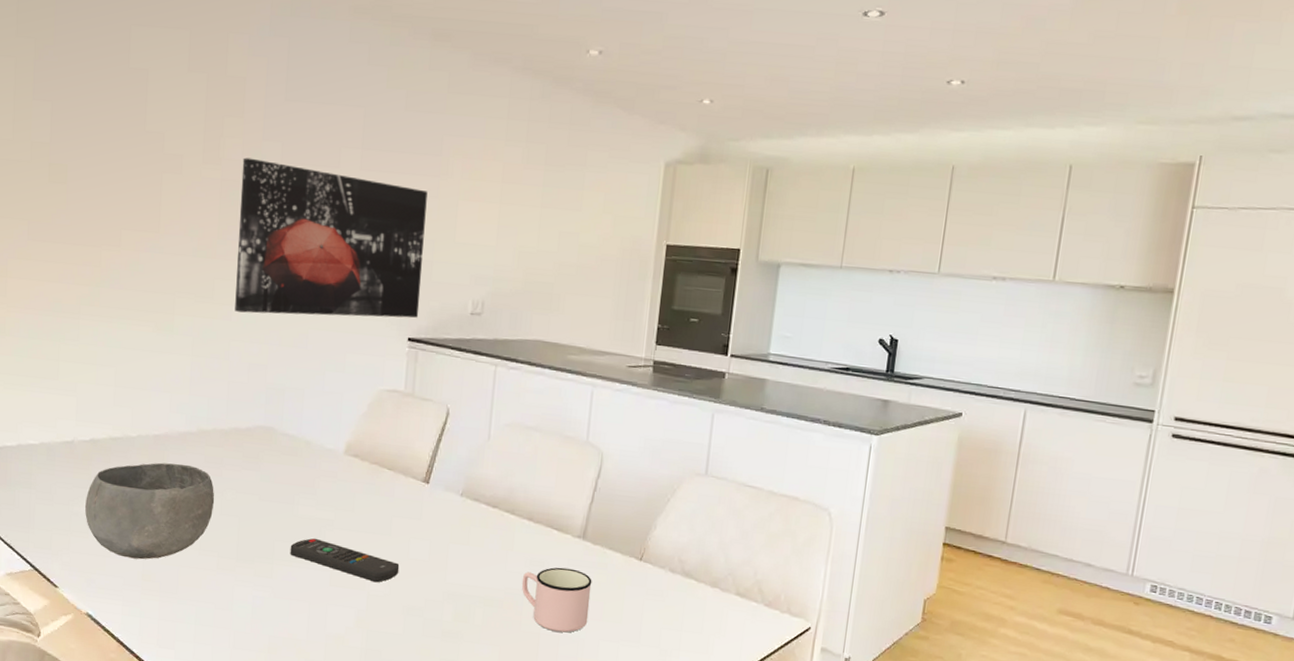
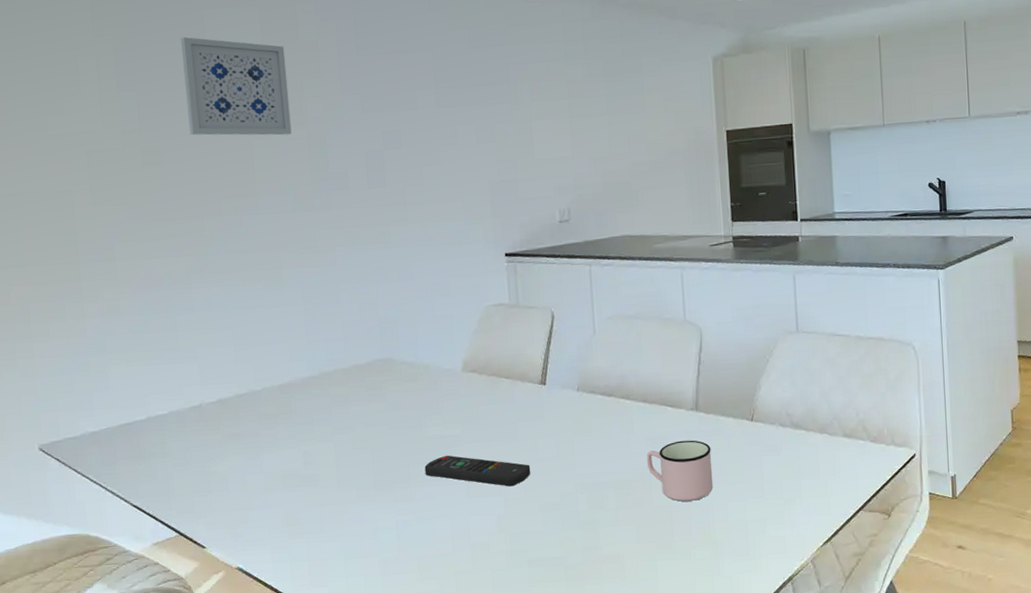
bowl: present [85,462,215,560] -> none [221,407,346,507]
wall art: none [100,52,211,174] -> present [181,37,292,136]
wall art: present [235,157,428,318] -> none [325,113,512,256]

